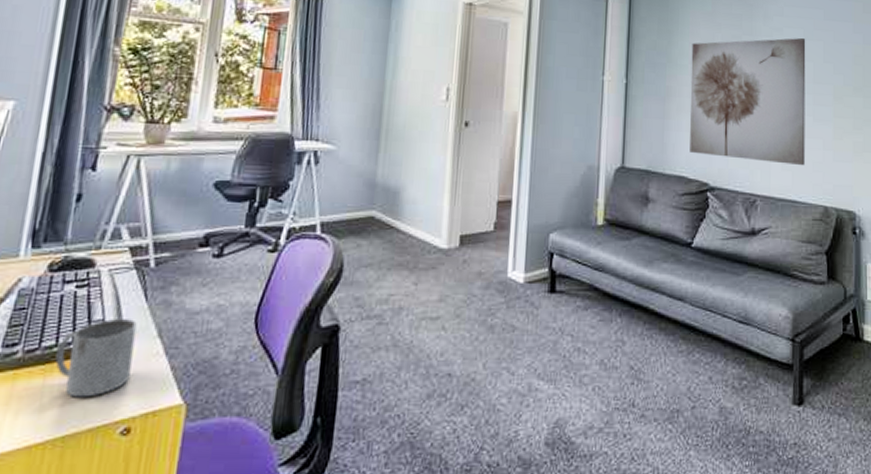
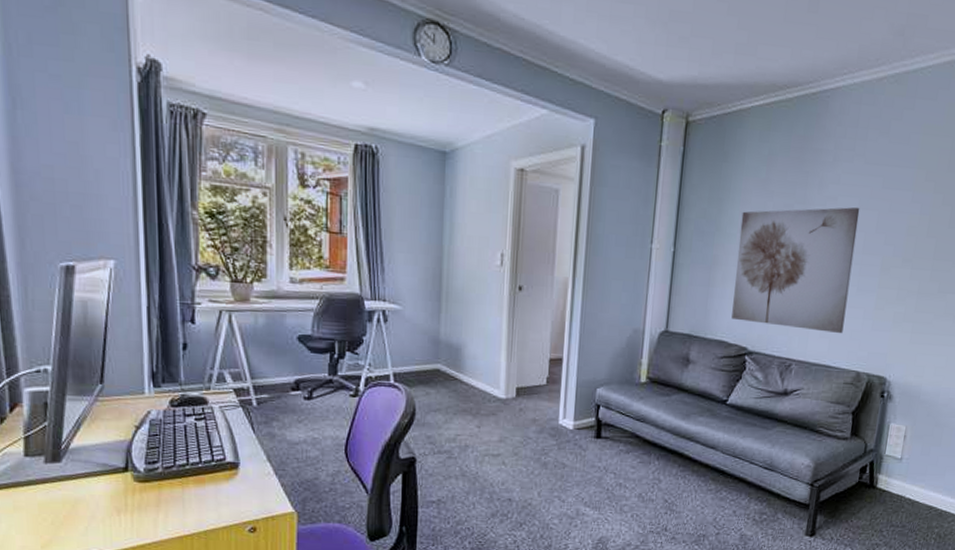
mug: present [55,319,137,398] -> none [189,446,250,504]

